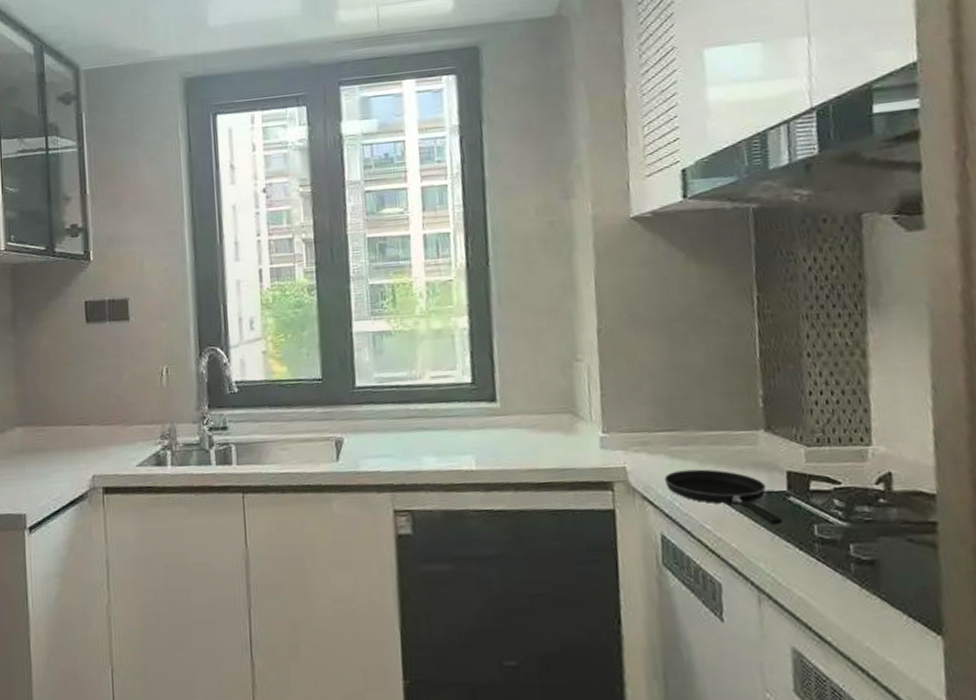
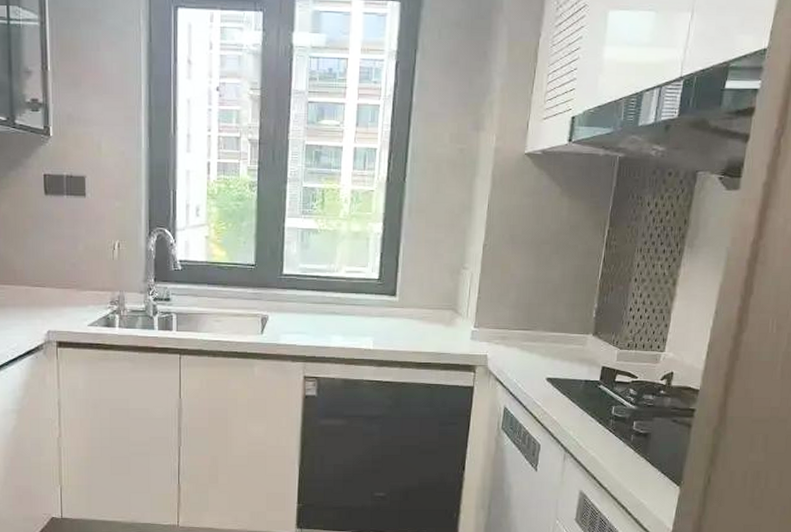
frying pan: present [664,469,782,525] -> none [514,360,591,405]

